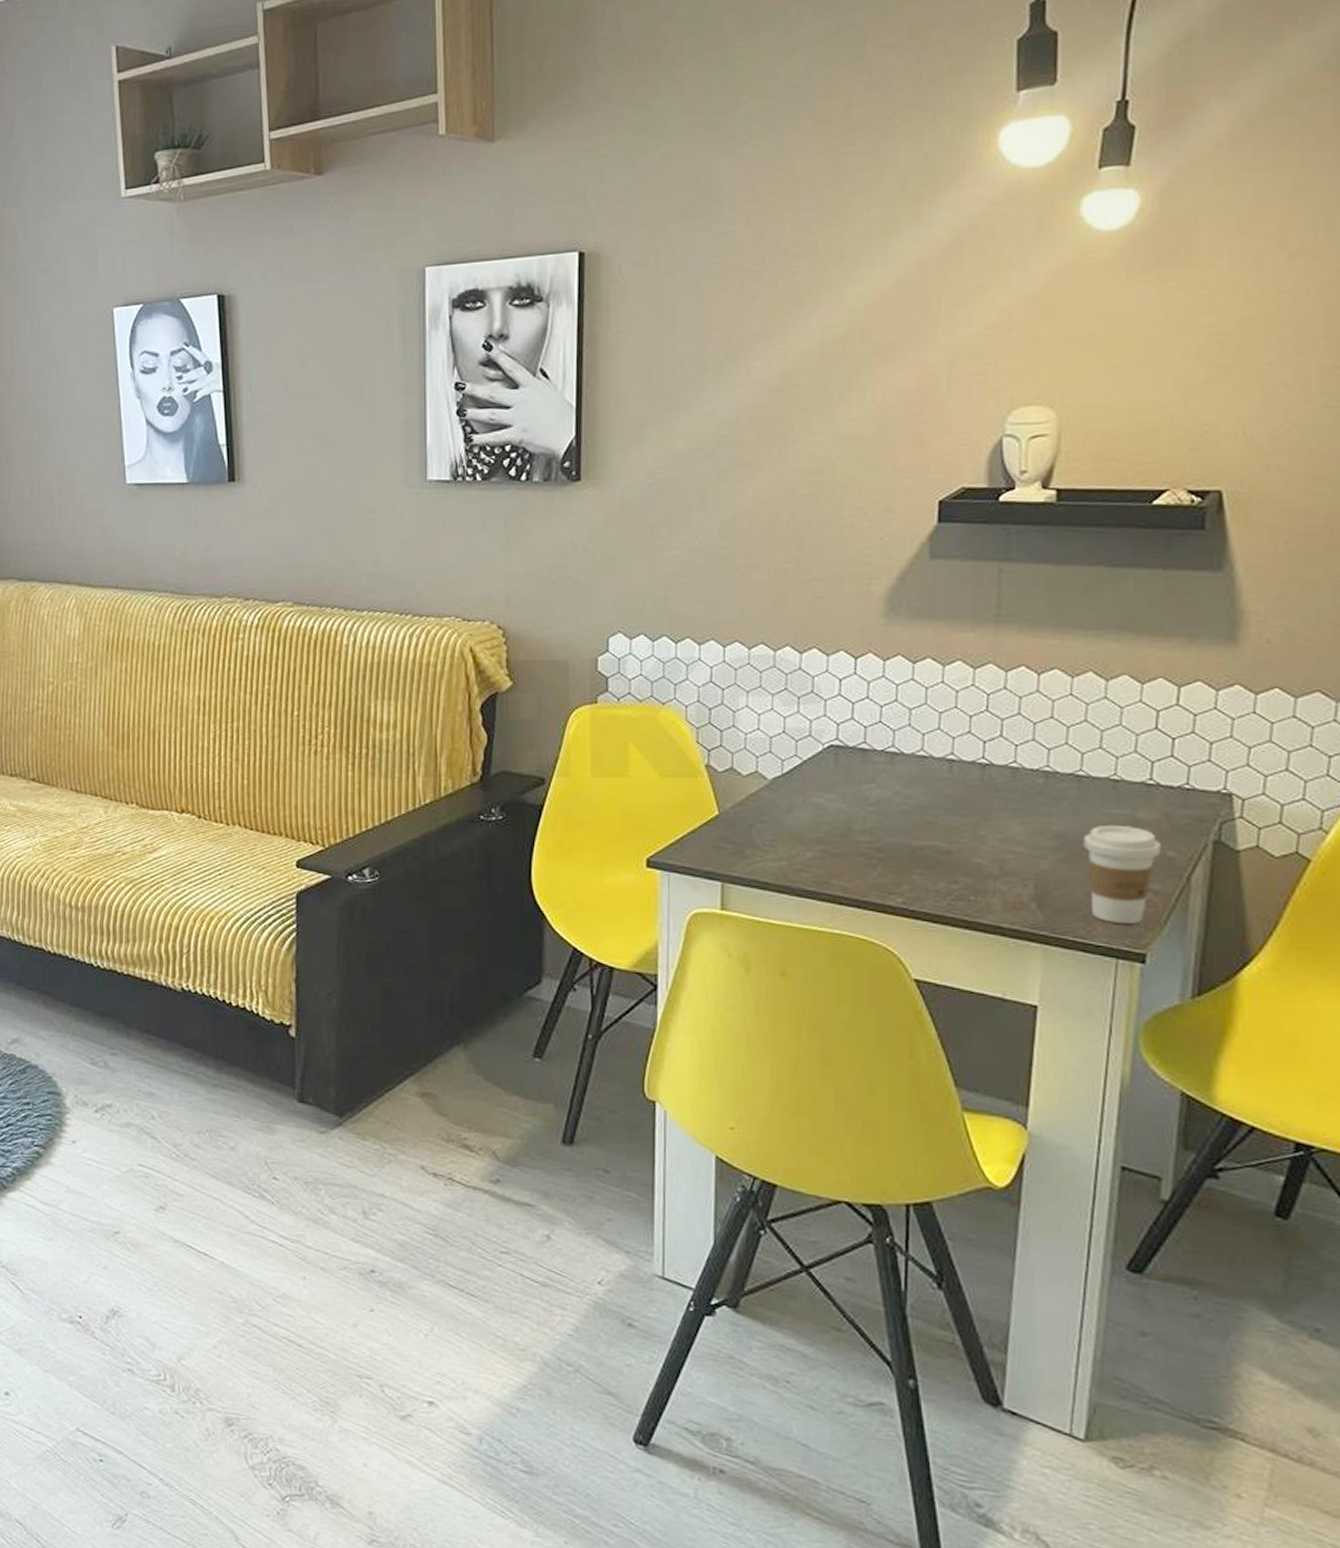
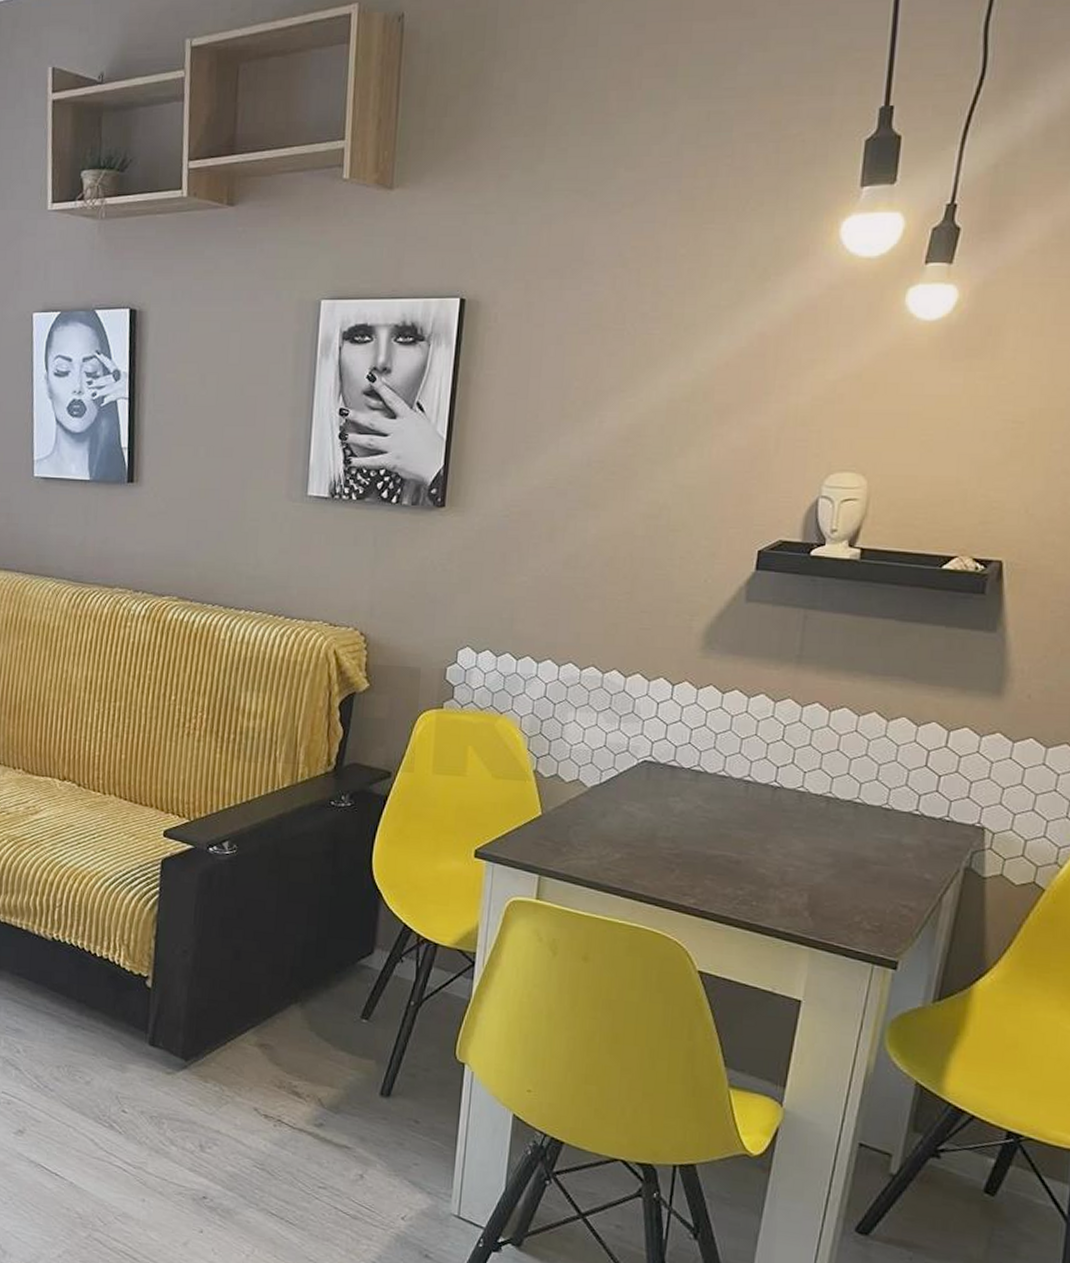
coffee cup: present [1083,824,1161,923] -> none [854,847,920,935]

